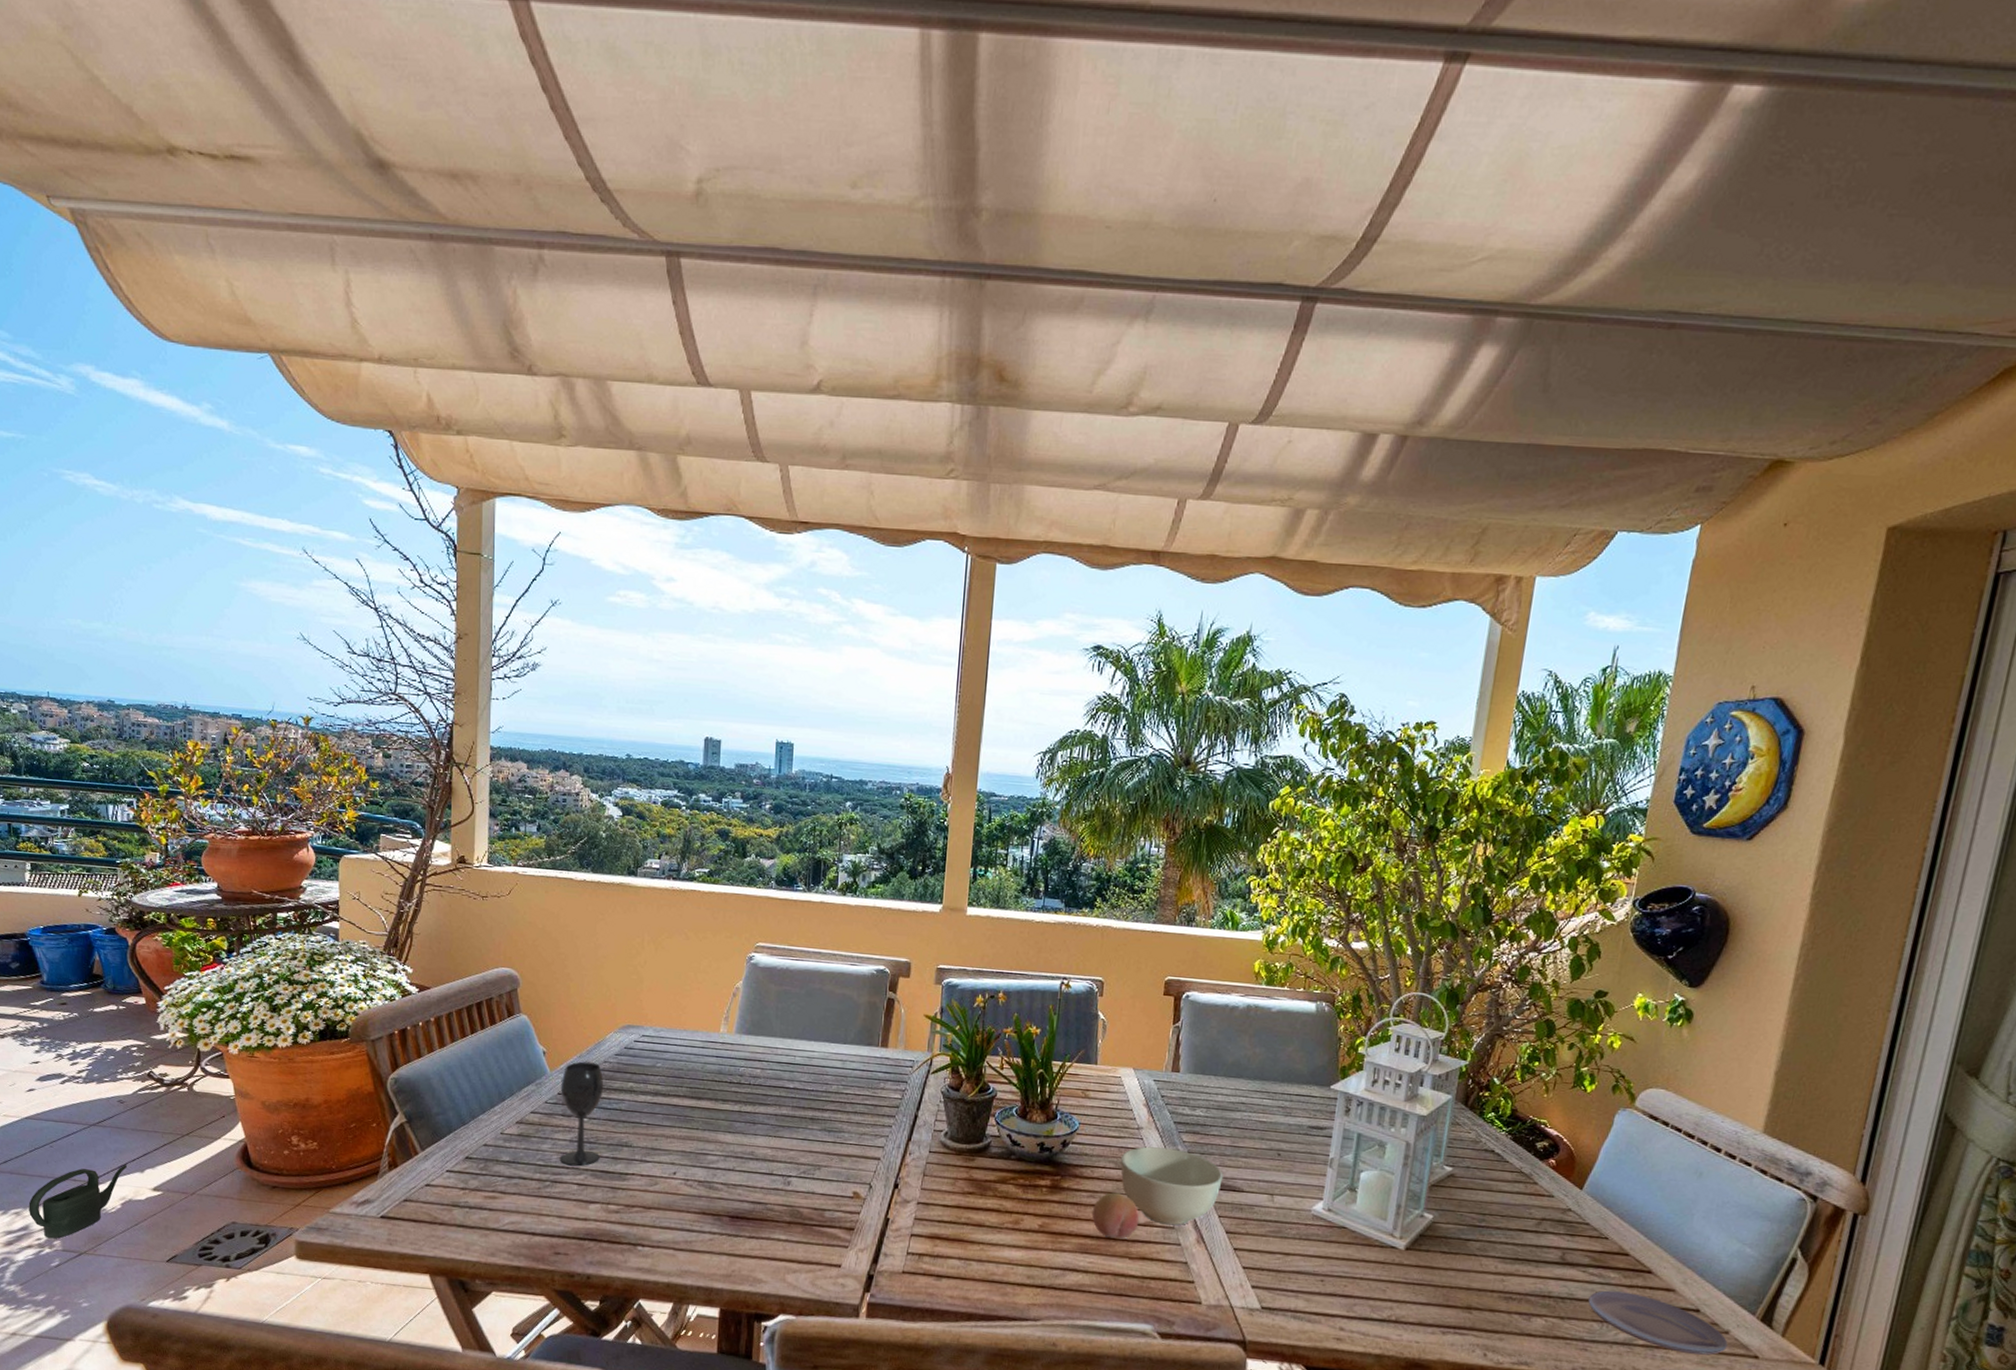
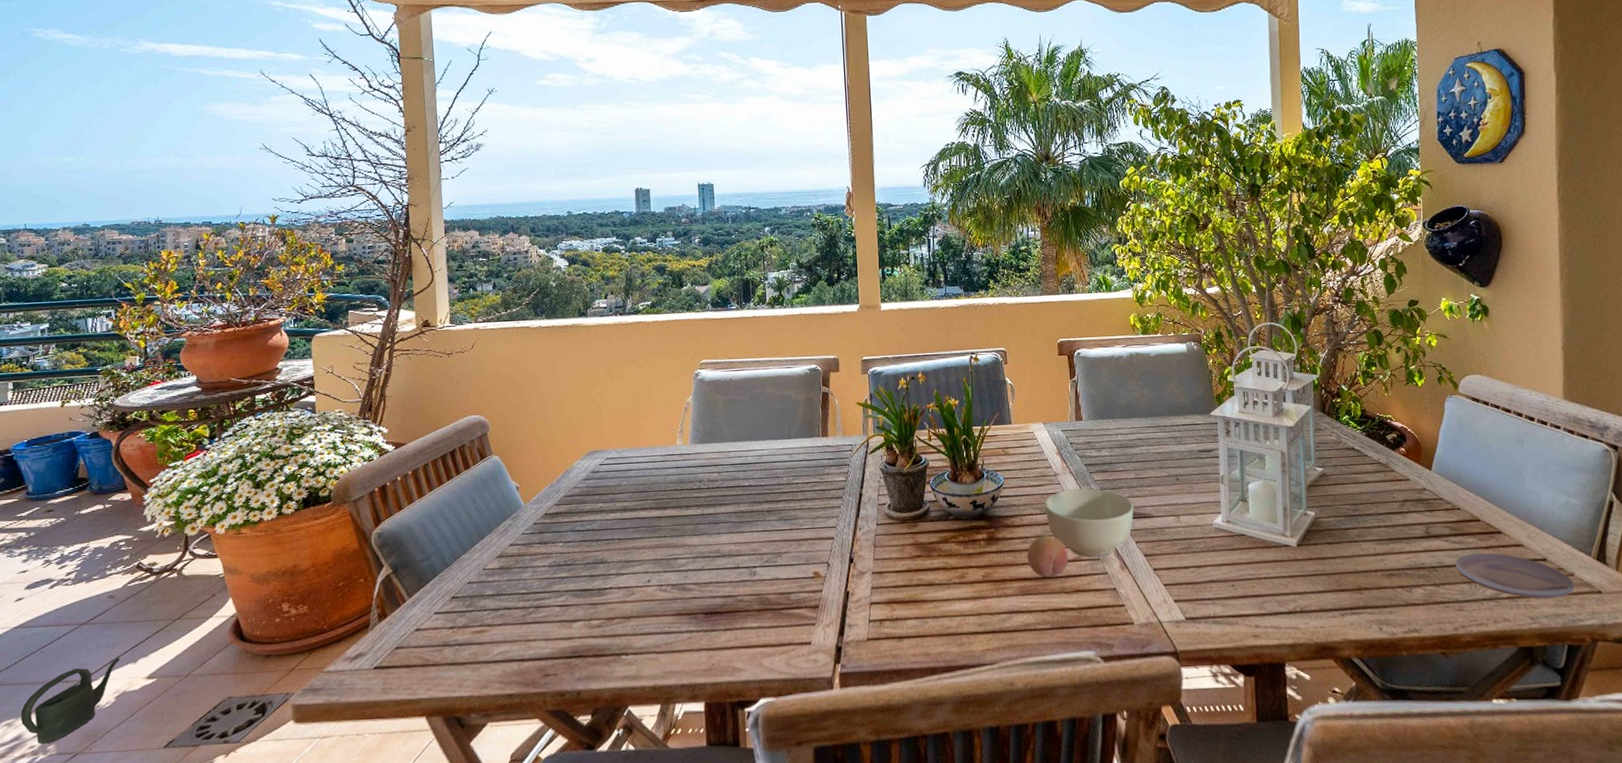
wine glass: present [560,1061,604,1167] -> none [535,490,578,590]

